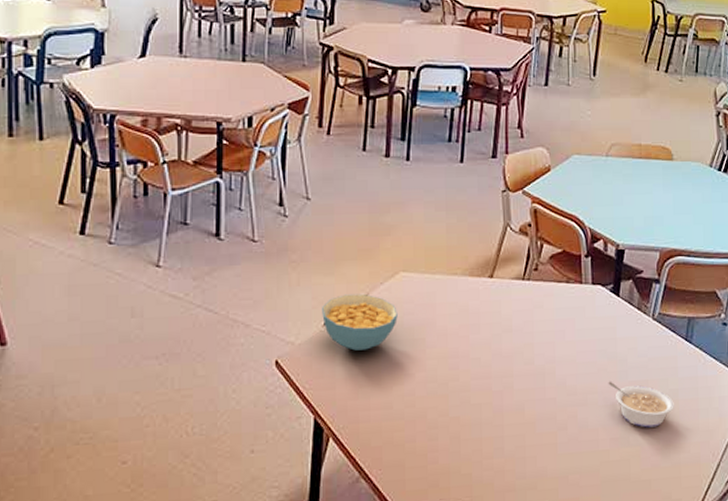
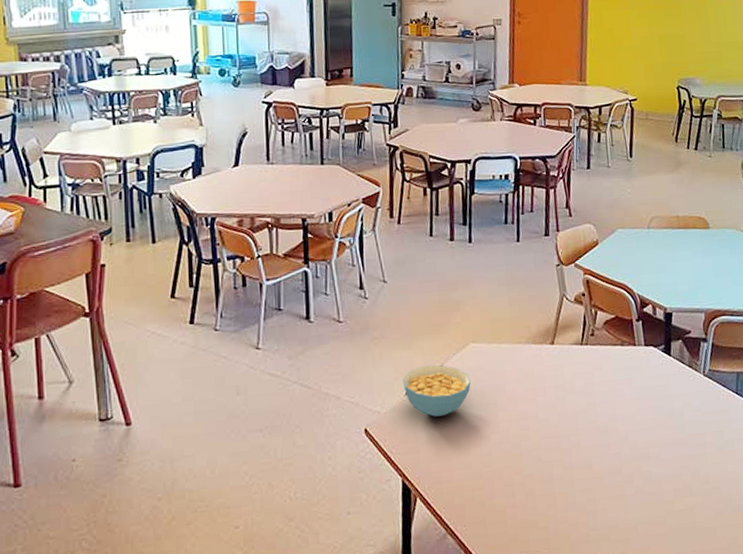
legume: present [608,381,674,428] -> none [667,435,731,478]

